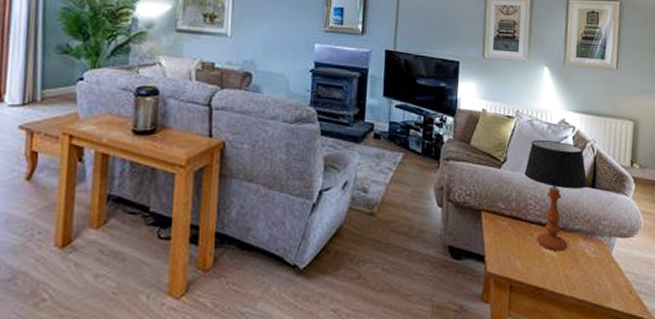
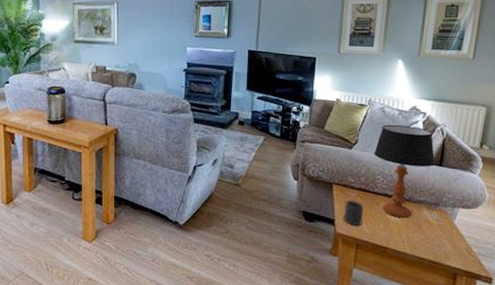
mug: none [494,230,517,263] -> present [343,200,363,226]

